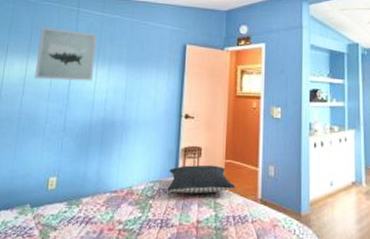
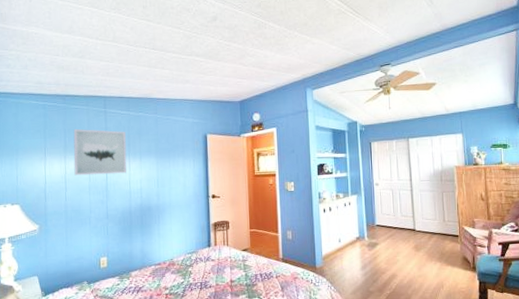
pillow: present [167,164,236,194] -> none [203,234,261,260]

